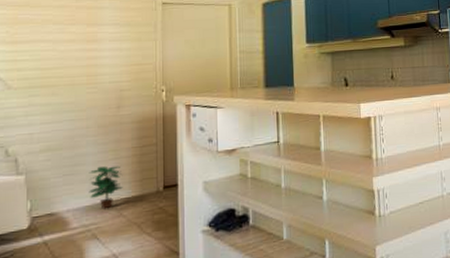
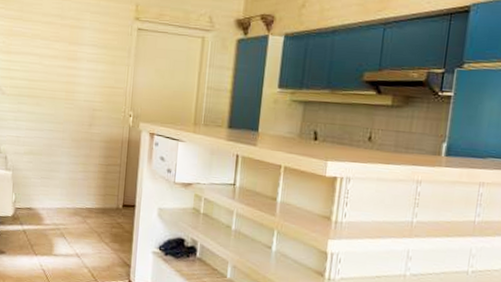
potted plant: present [89,165,123,209] -> none [60,175,89,214]

